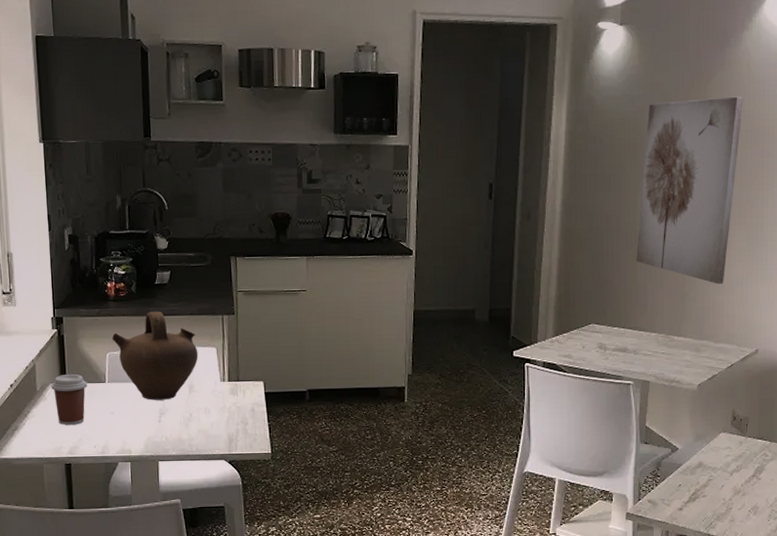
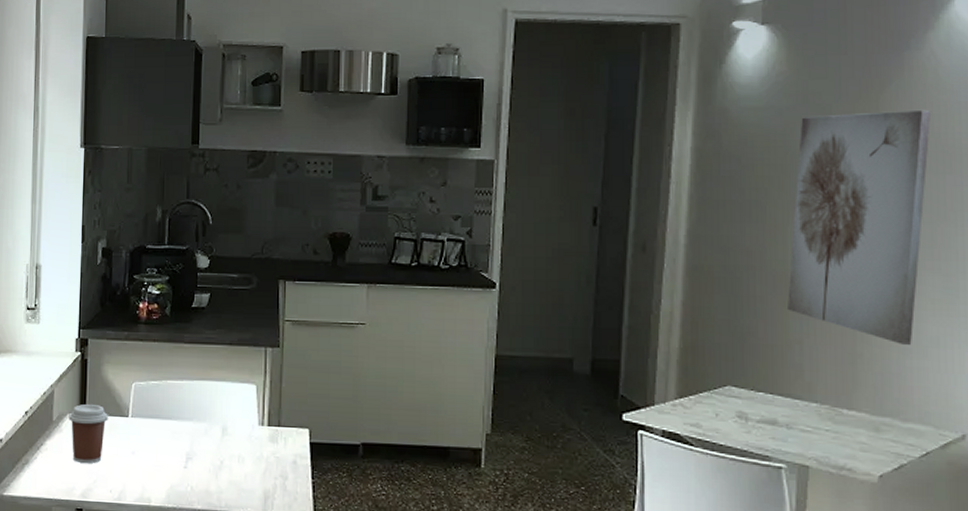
jug: present [112,311,198,400] -> none [139,338,235,443]

